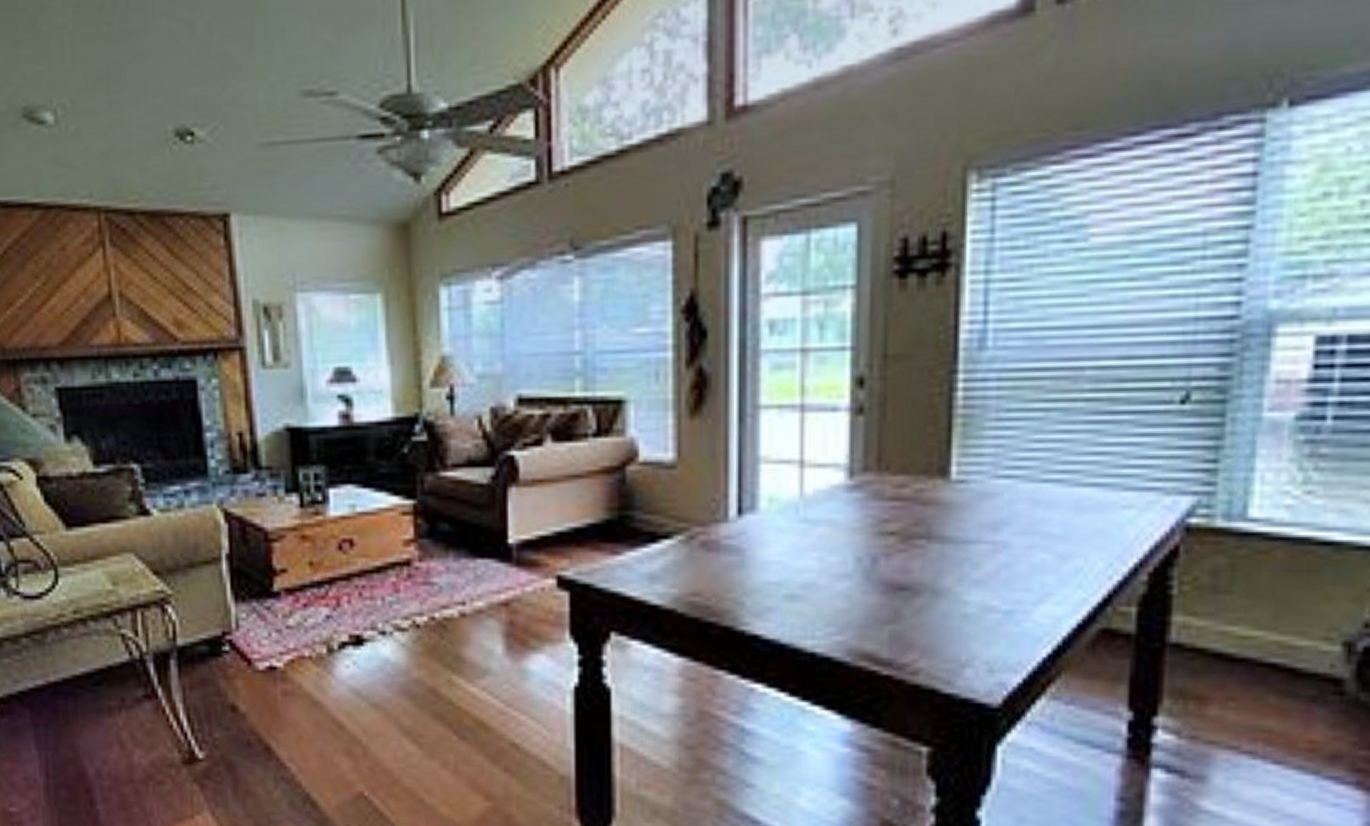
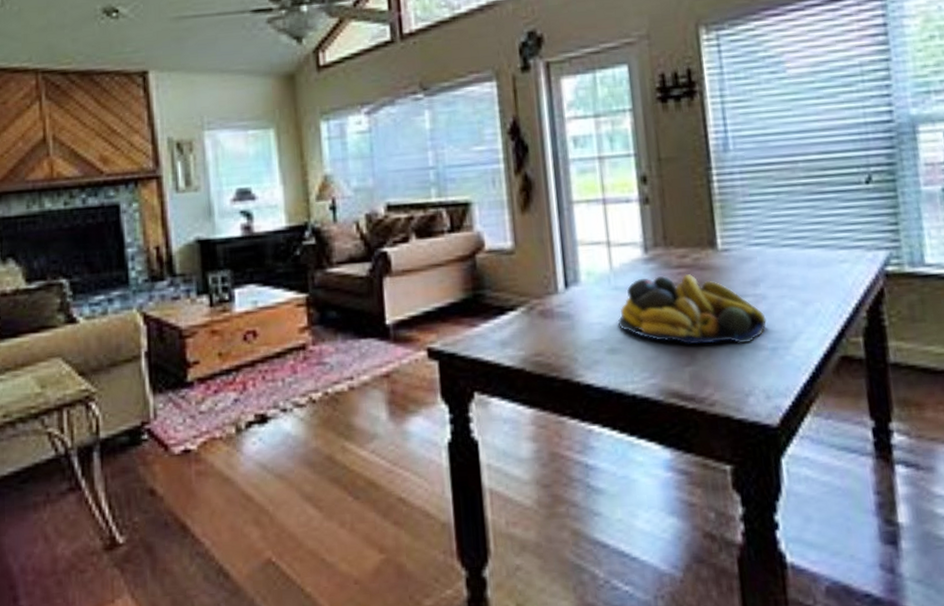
fruit bowl: none [802,509,1004,602] -> present [617,274,767,345]

